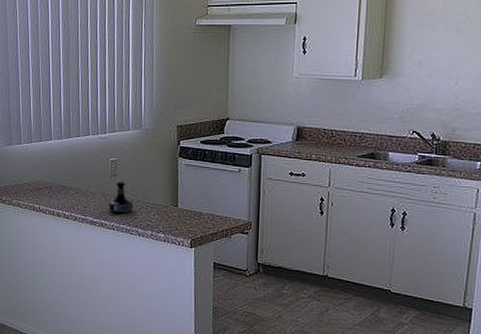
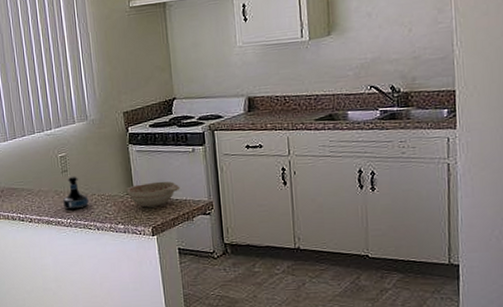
decorative bowl: none [169,196,223,221] -> present [125,181,180,208]

